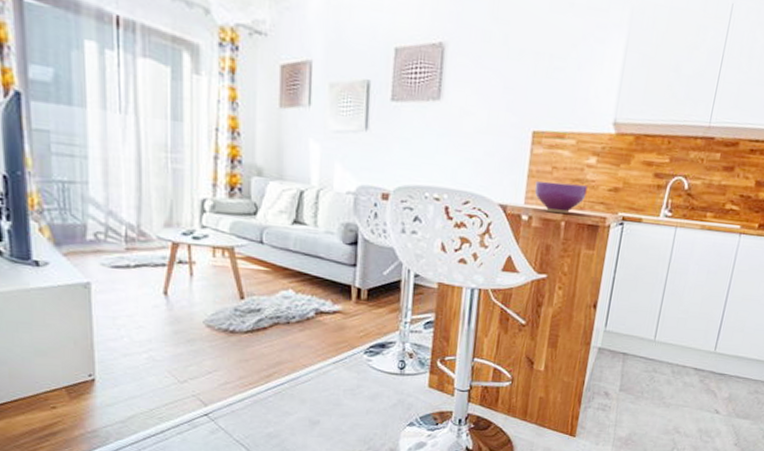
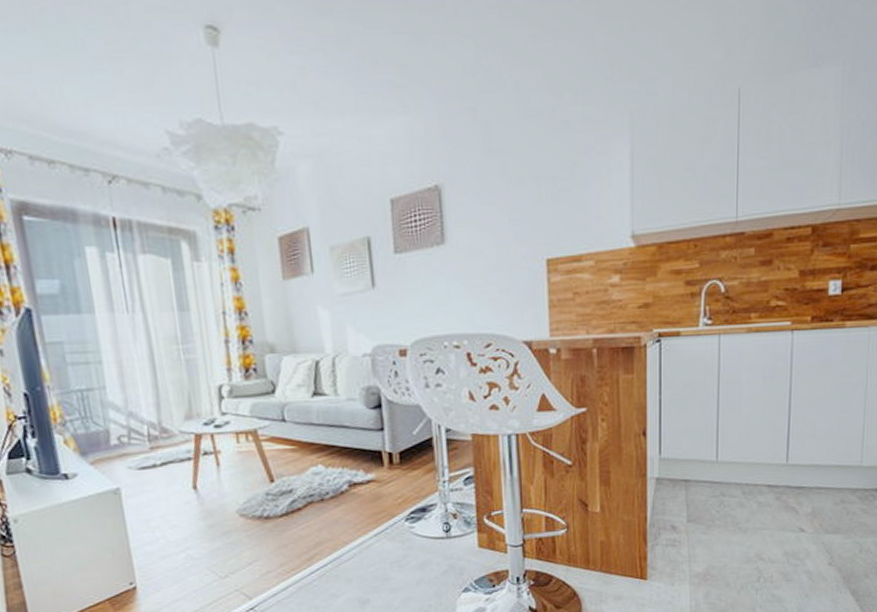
bowl: present [534,181,588,213] -> none [558,307,615,340]

